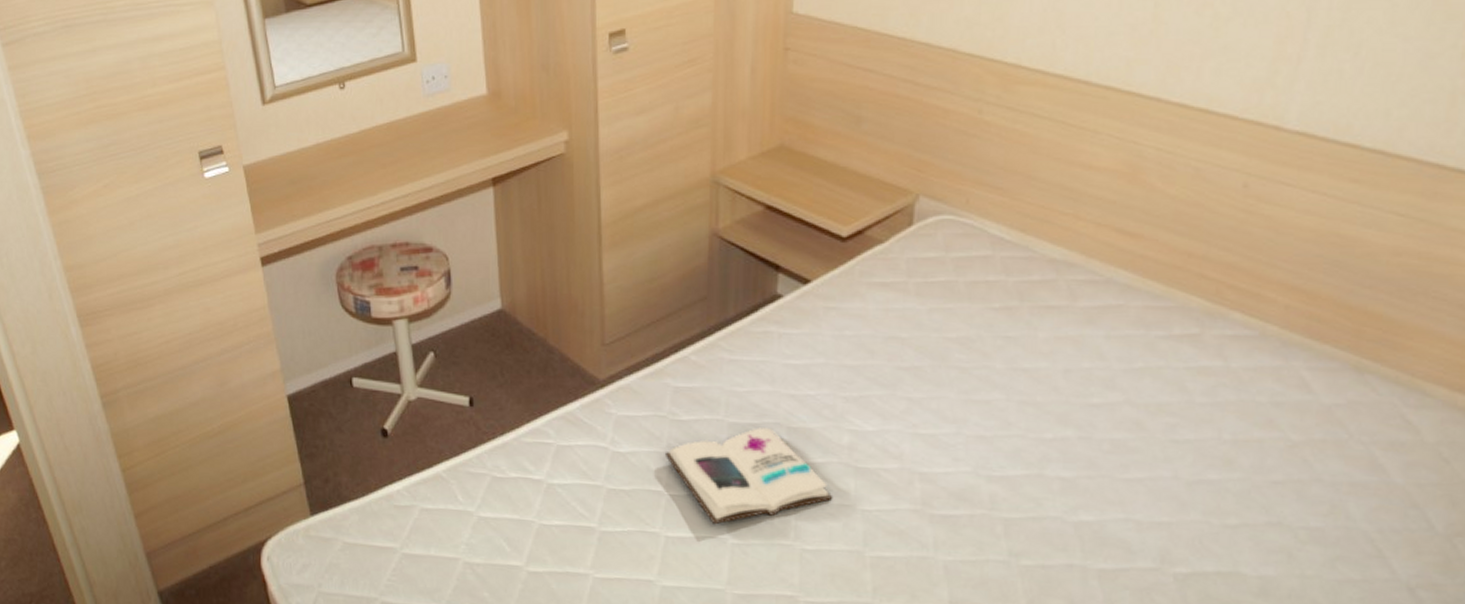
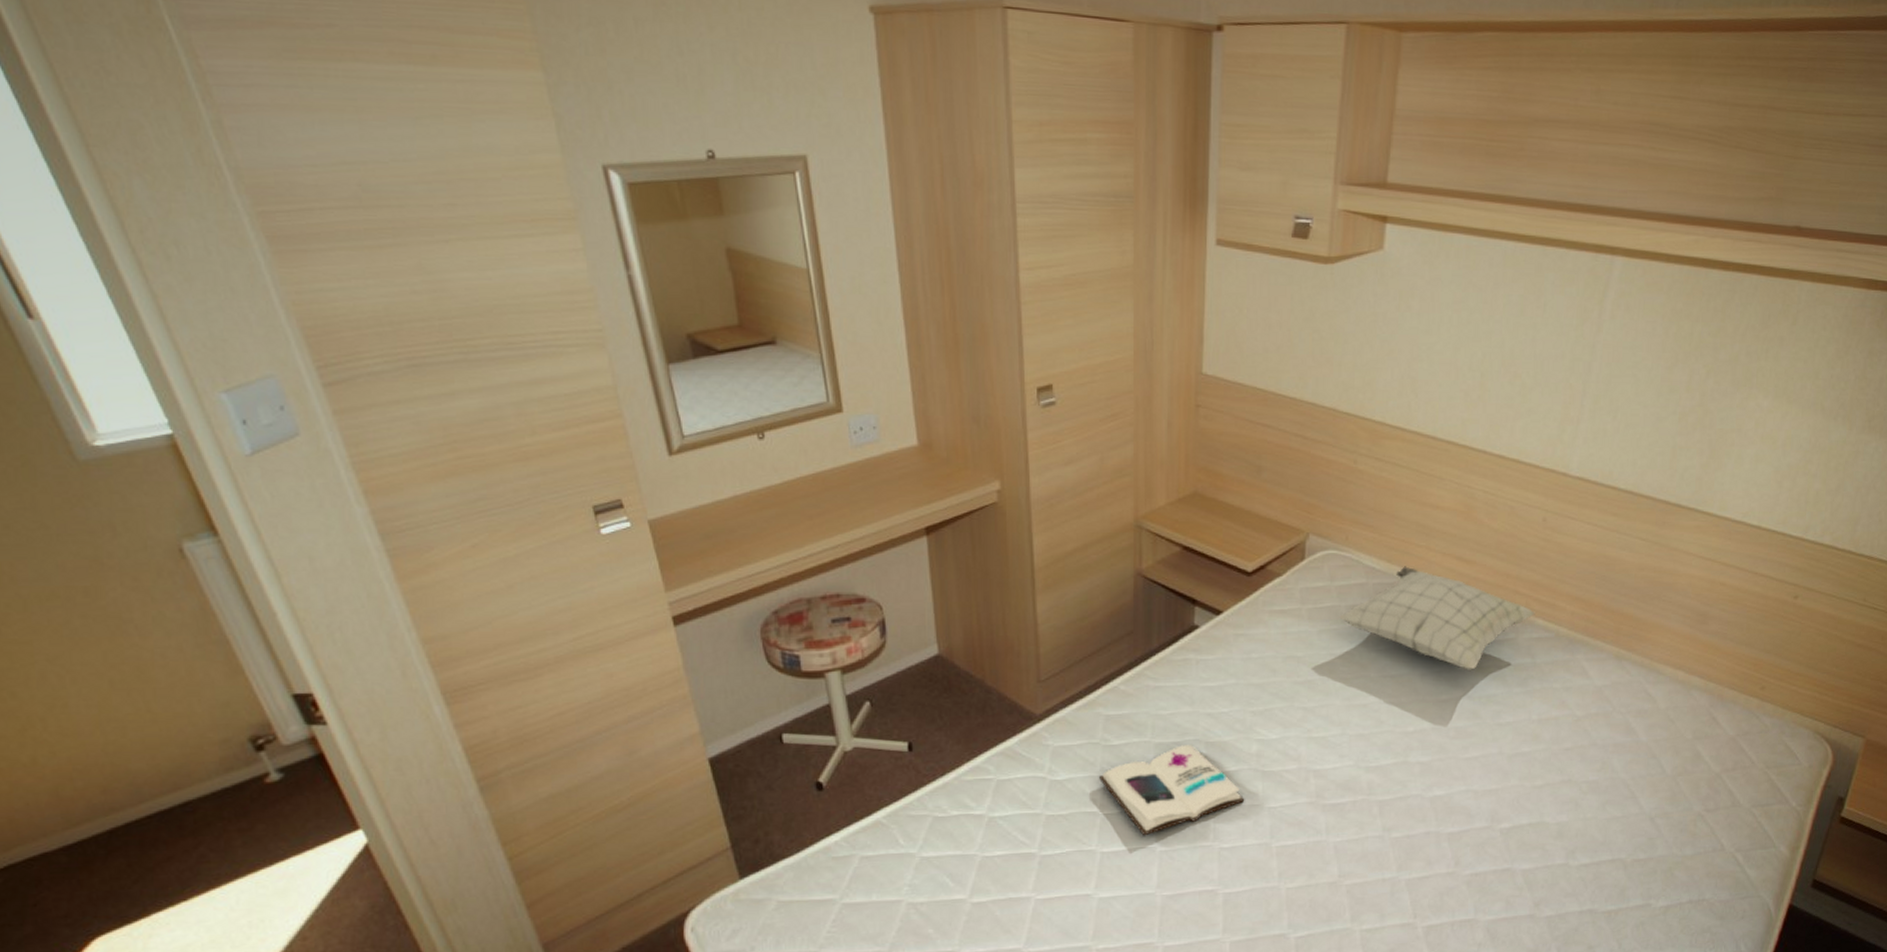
pillow: none [956,237,1230,370] -> present [1339,566,1535,670]

